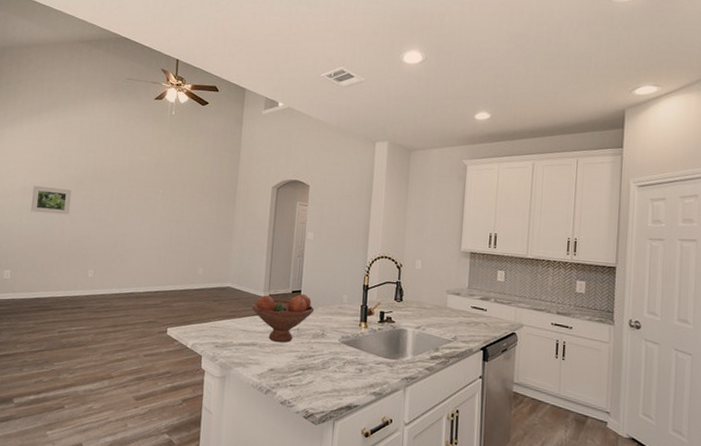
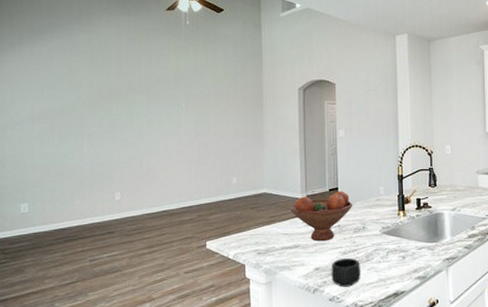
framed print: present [31,185,71,215] -> none [43,111,87,140]
mug: none [285,363,316,393] -> present [331,258,361,287]

